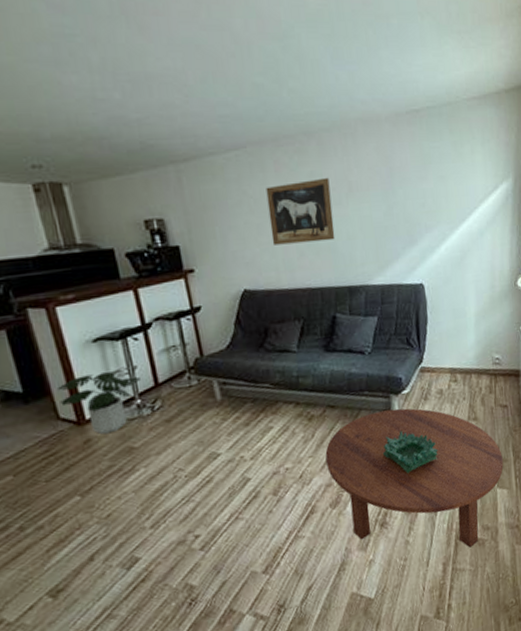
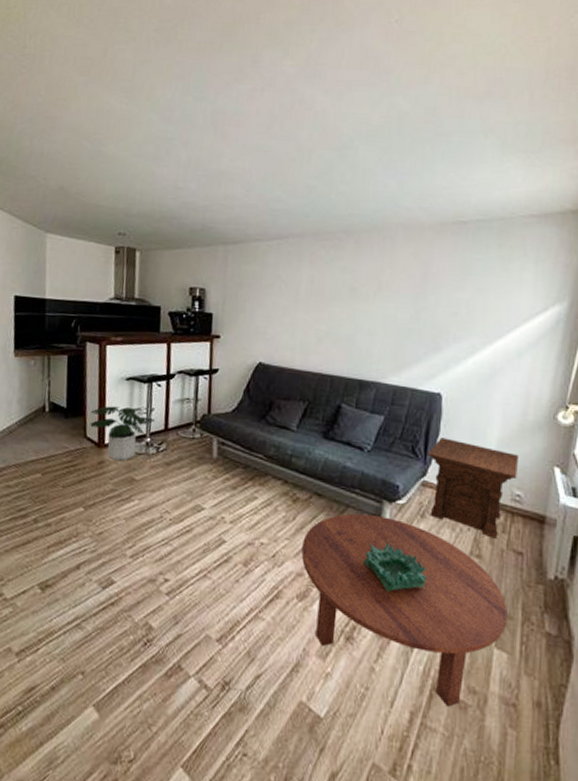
wall art: present [265,177,335,245] -> none [294,273,360,333]
side table: none [421,323,494,401] -> present [428,437,518,539]

